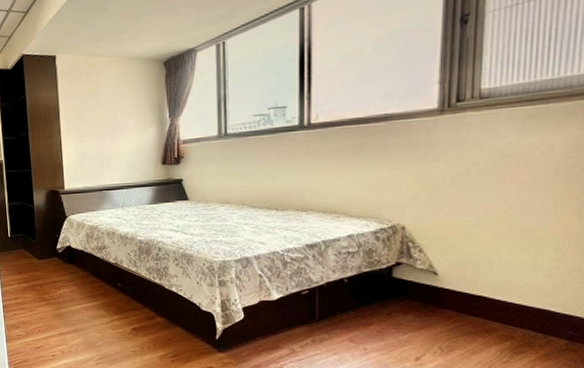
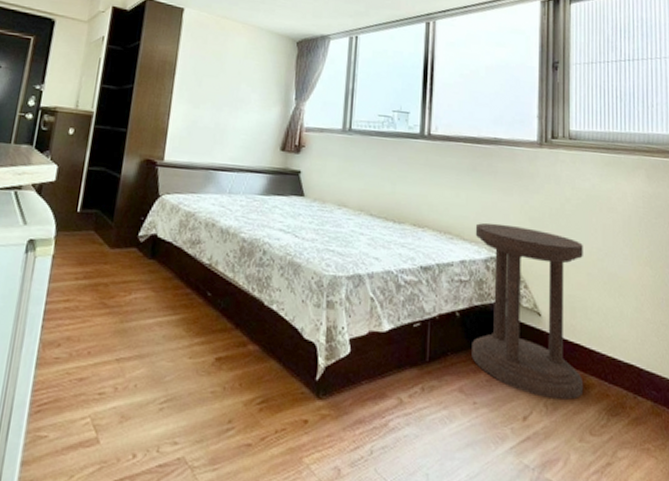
side table: none [361,196,491,344] -> present [471,222,584,401]

